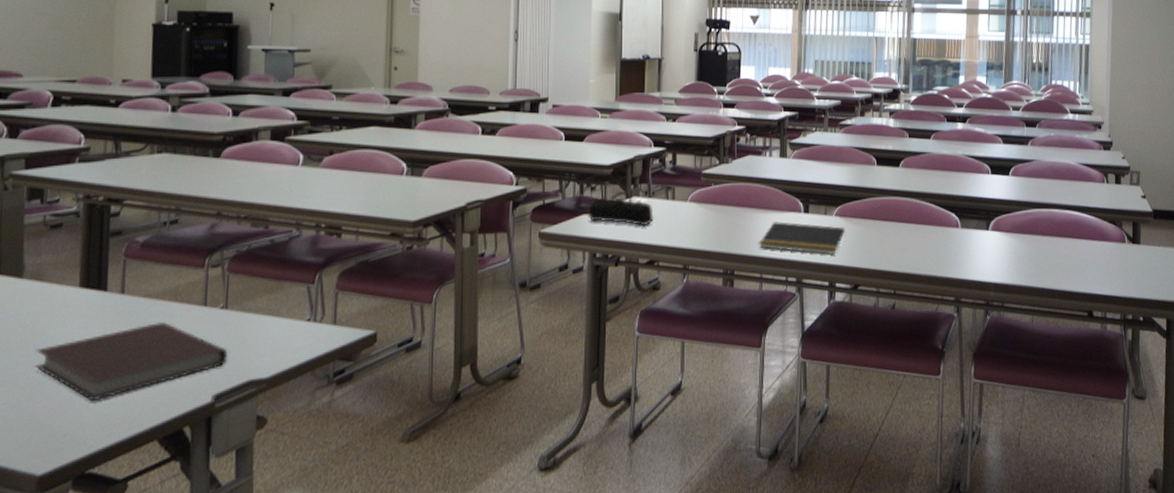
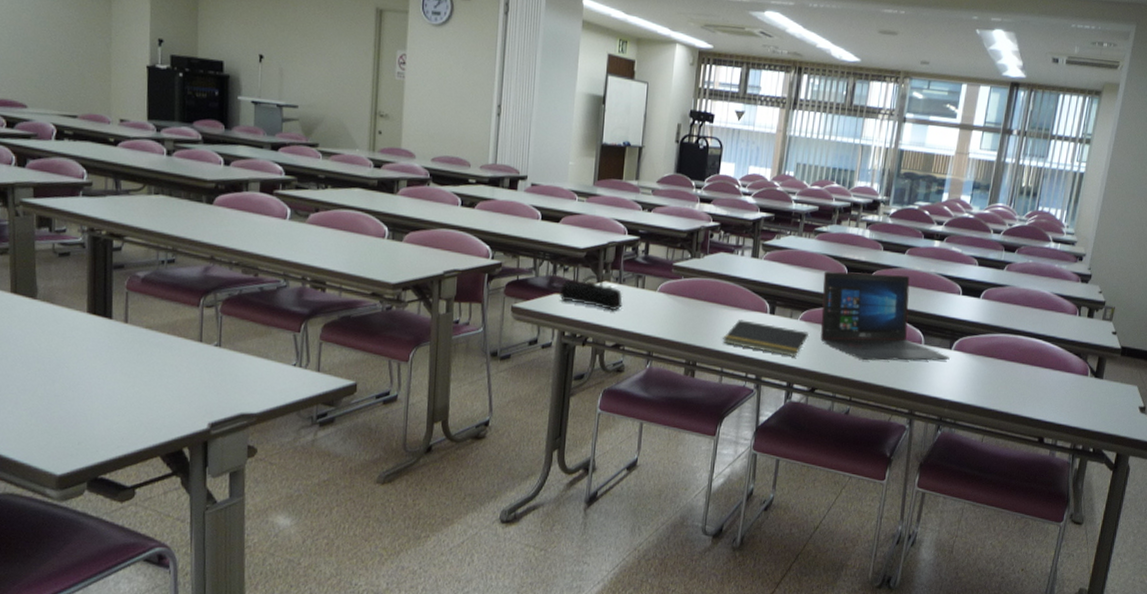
notebook: present [35,322,228,402] -> none [50,352,222,417]
laptop: none [853,160,988,250] -> present [820,271,950,361]

